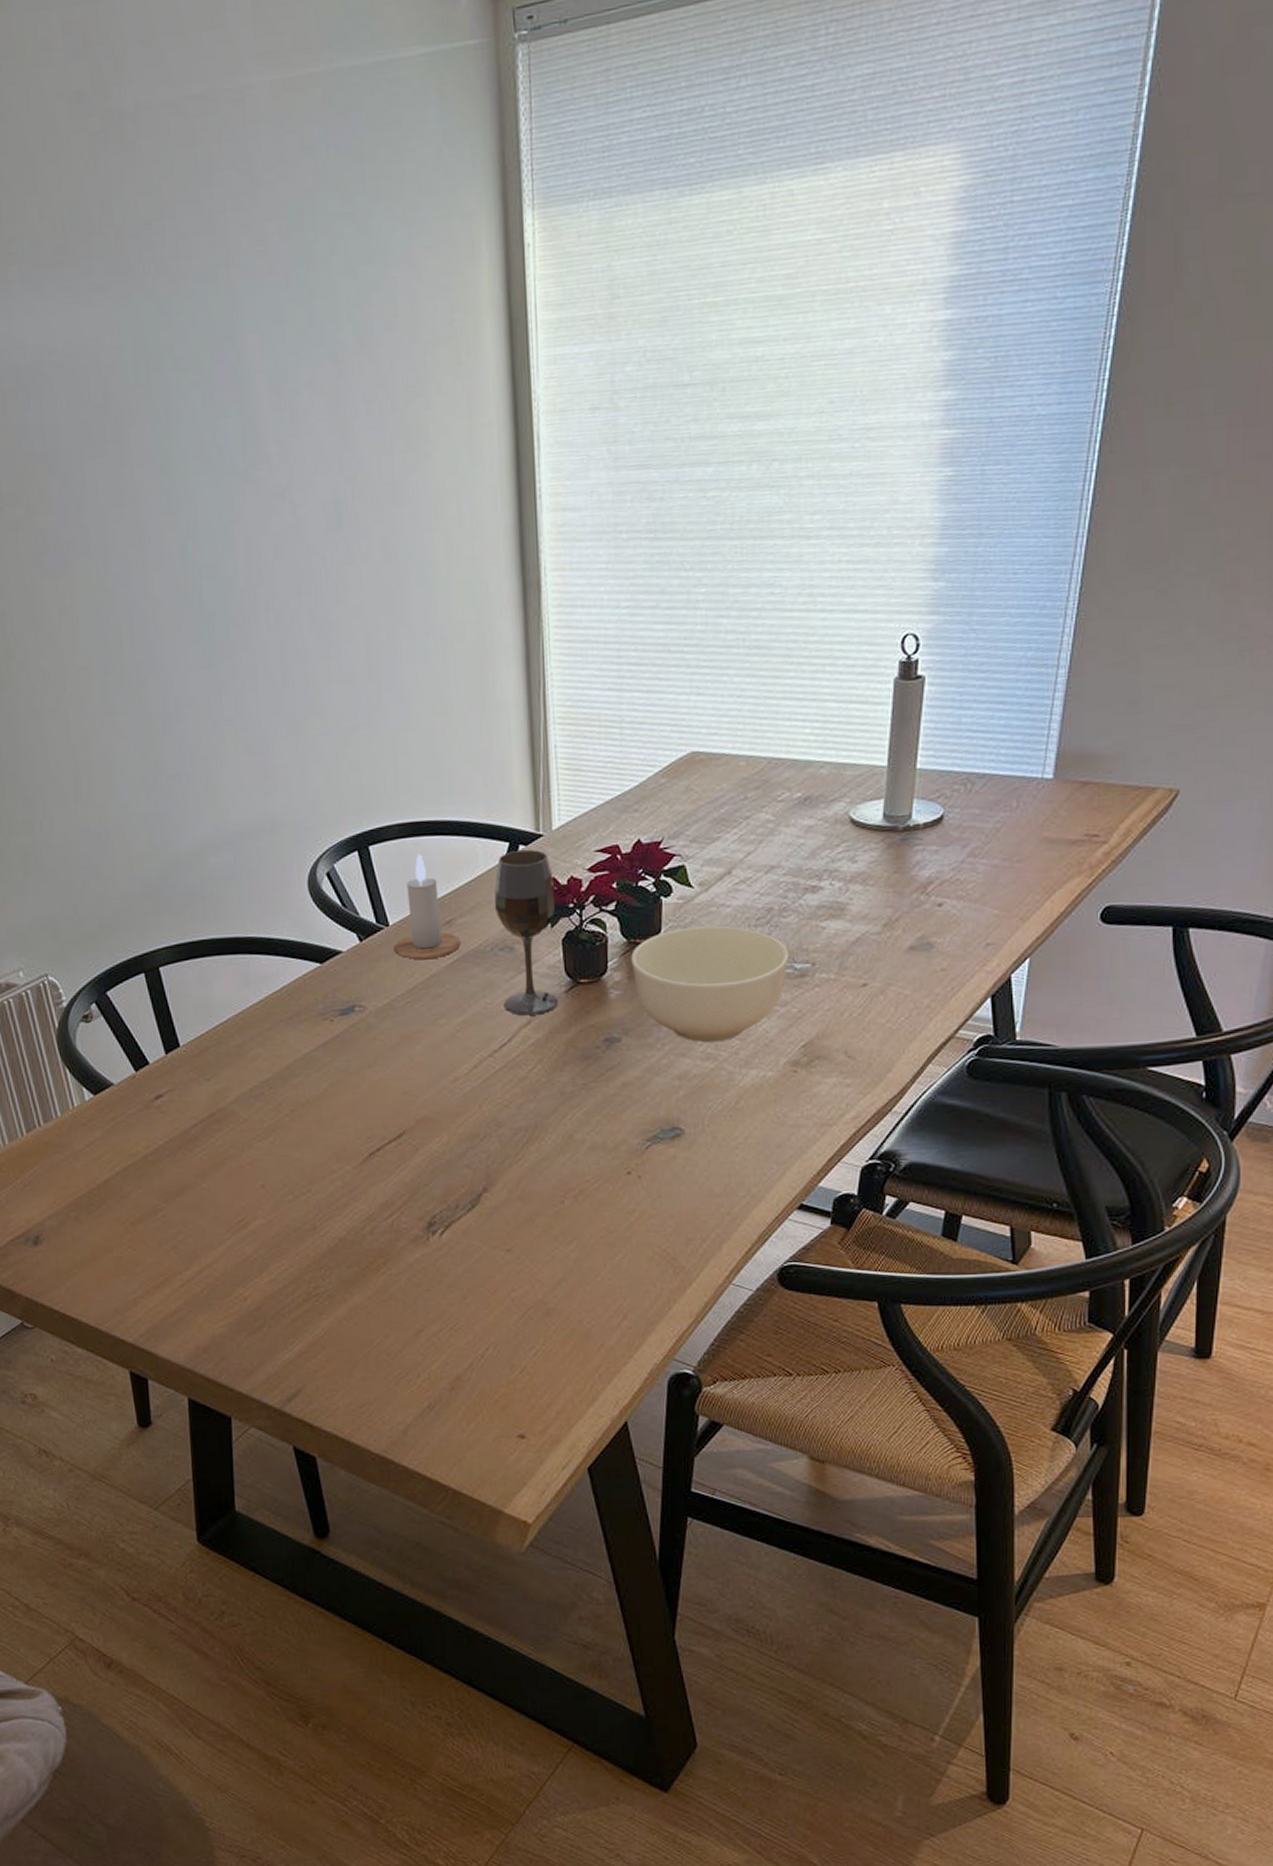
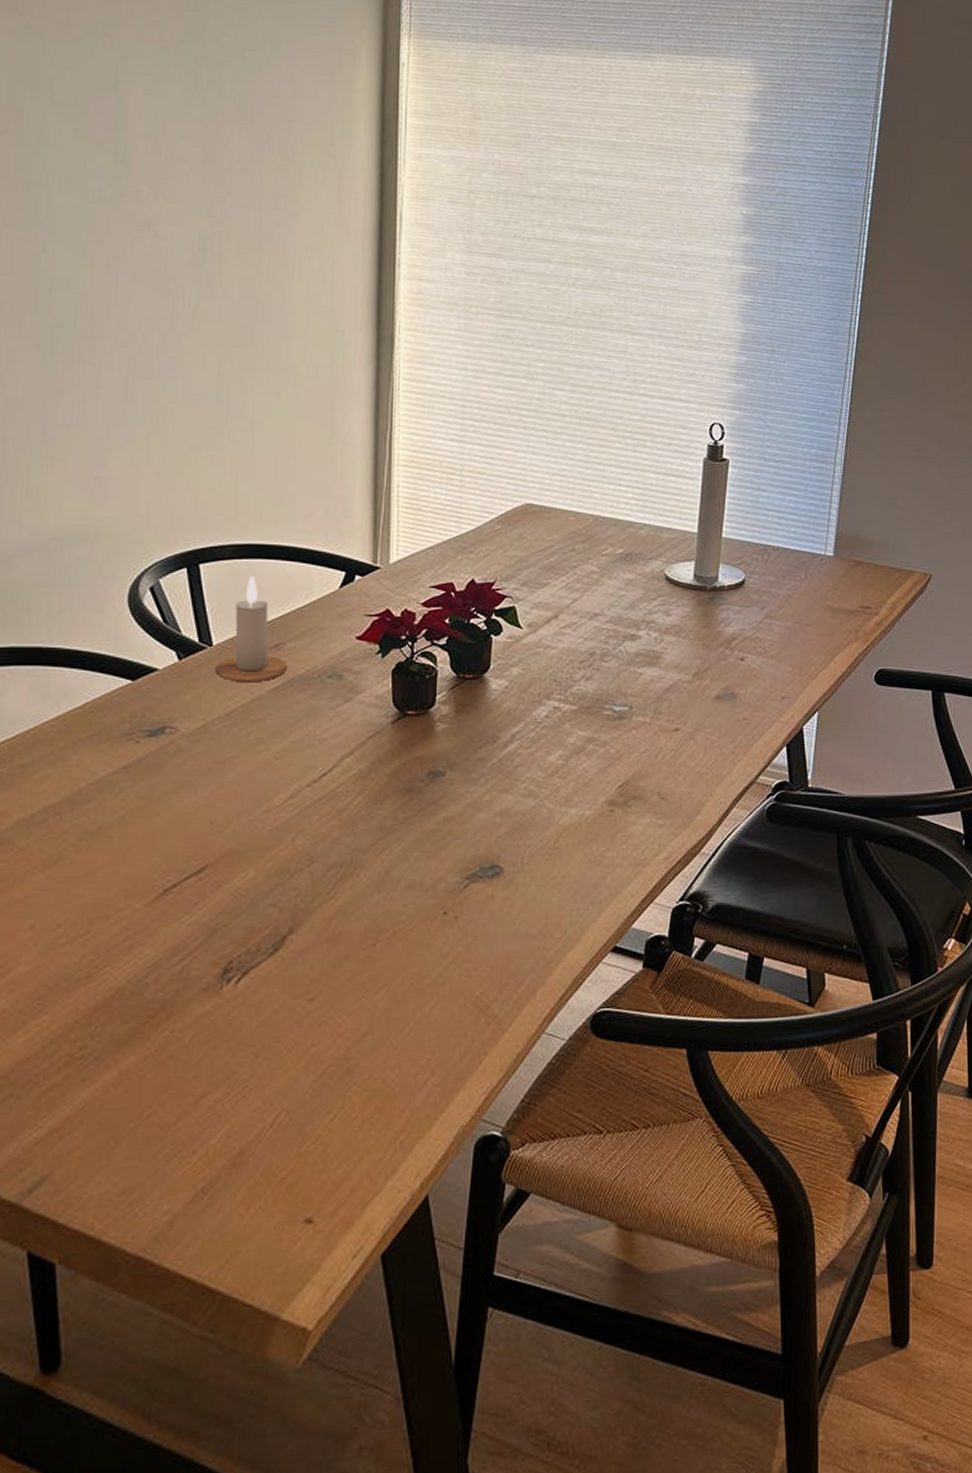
wine glass: present [494,849,558,1016] -> none [325,579,390,745]
bowl: present [631,925,790,1043] -> none [459,665,609,780]

